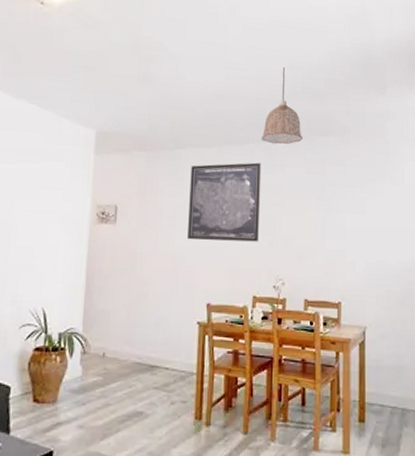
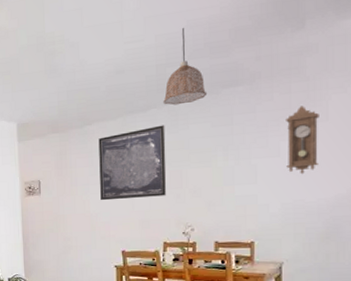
pendulum clock: none [370,166,397,235] -> present [286,106,319,175]

